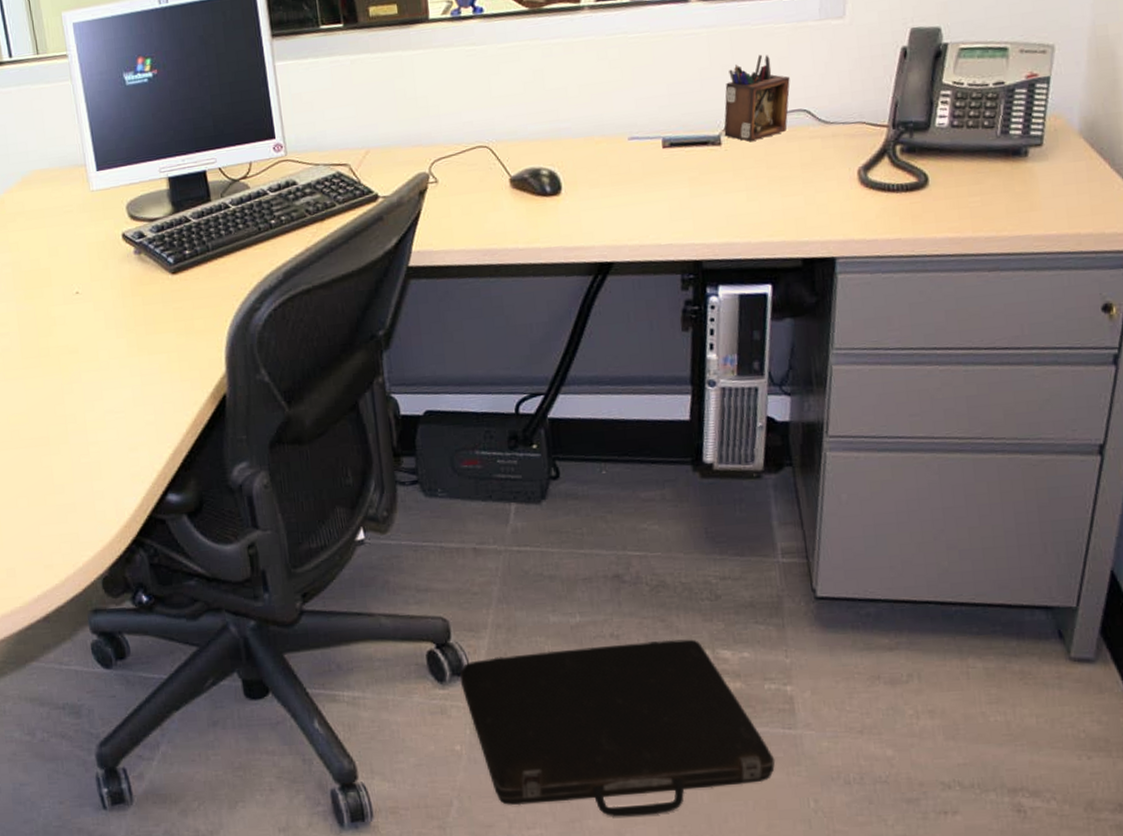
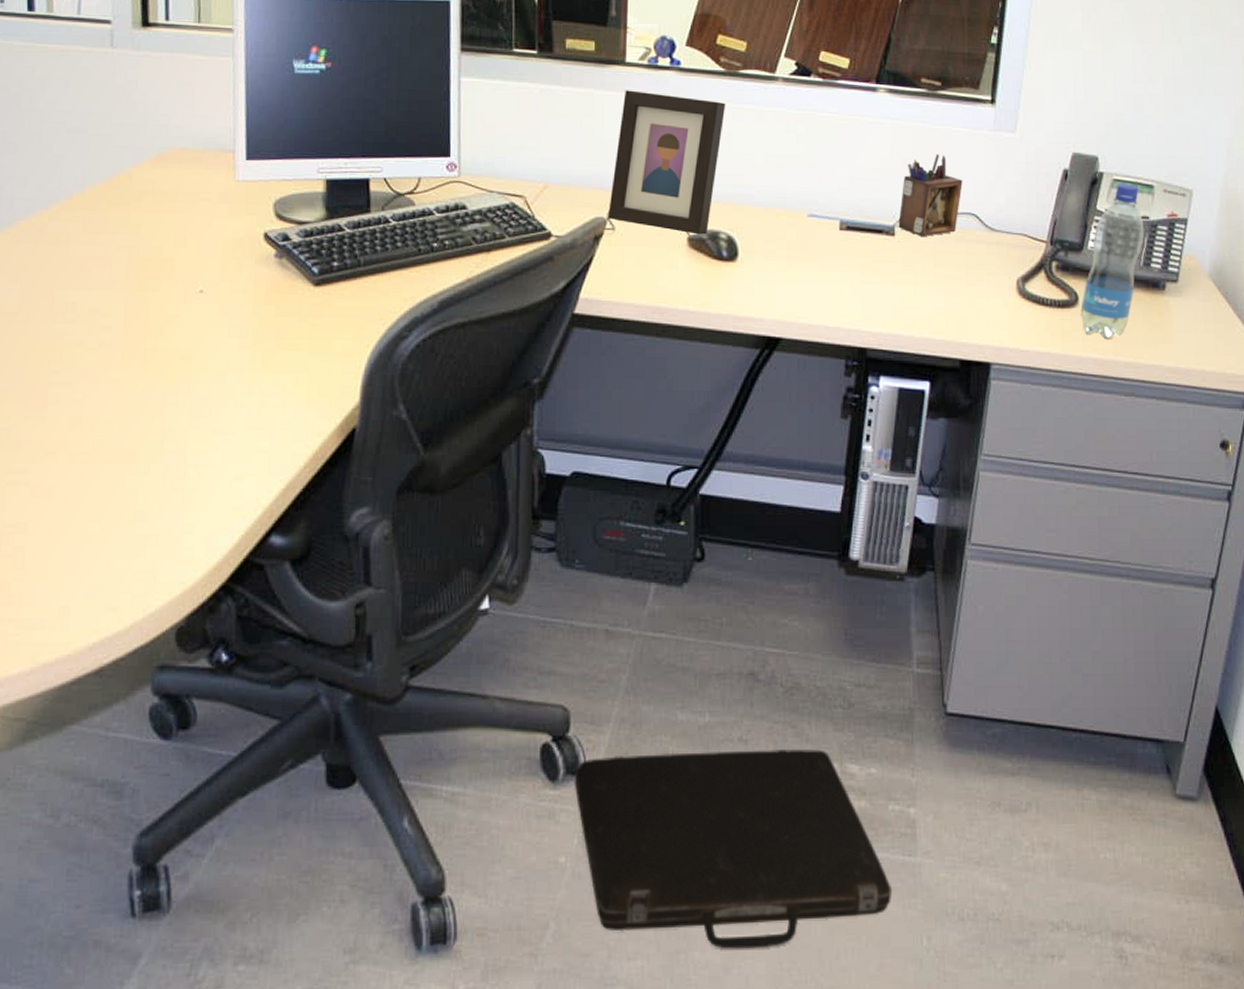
picture frame: none [429,41,534,175] -> present [607,90,726,235]
bottle: none [931,50,1000,217] -> present [1081,184,1144,340]

